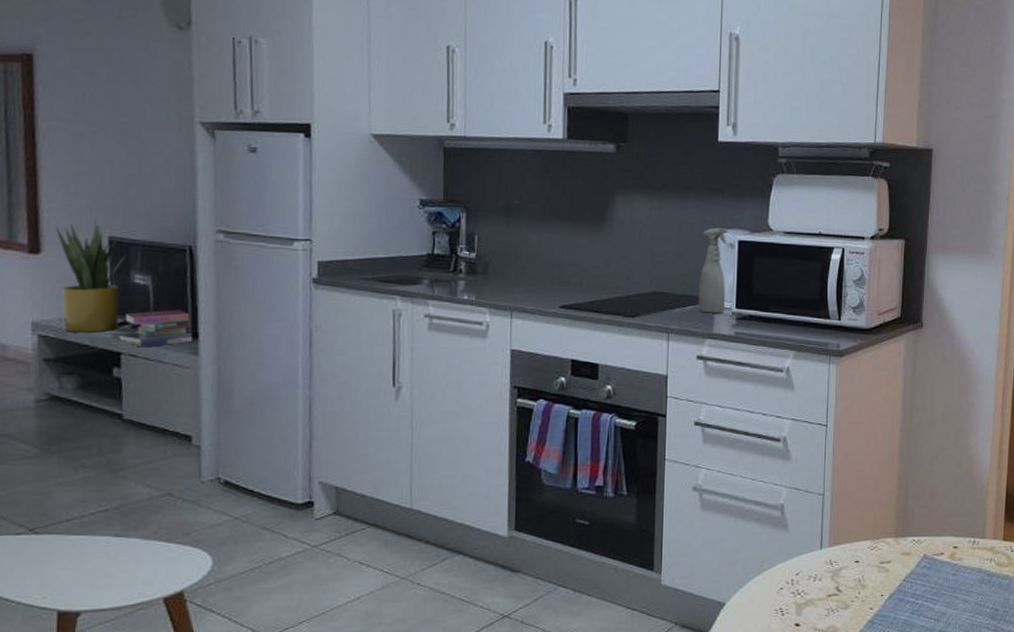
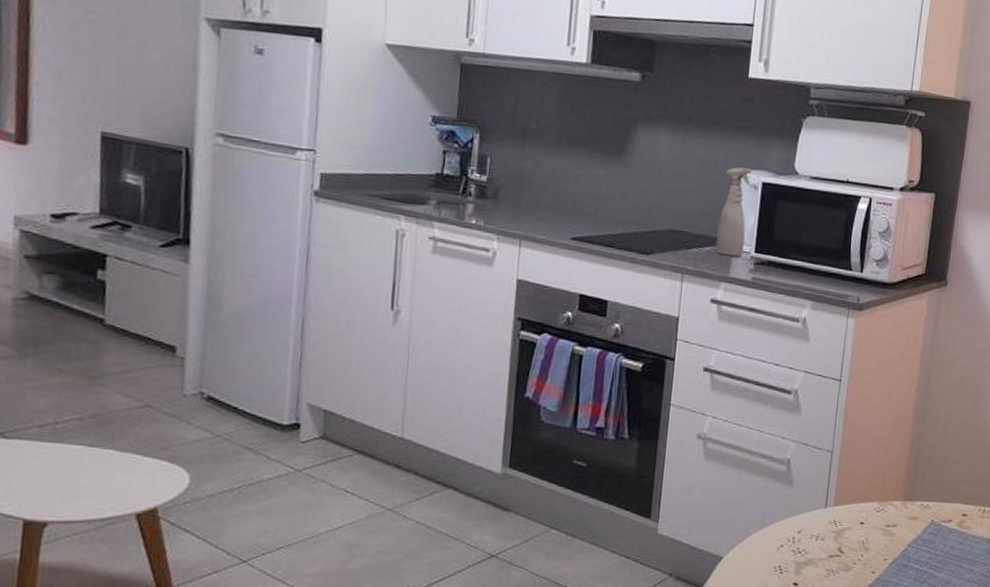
planter: present [55,219,128,333] -> none [45,113,121,232]
books: present [119,309,193,348] -> none [105,213,184,251]

